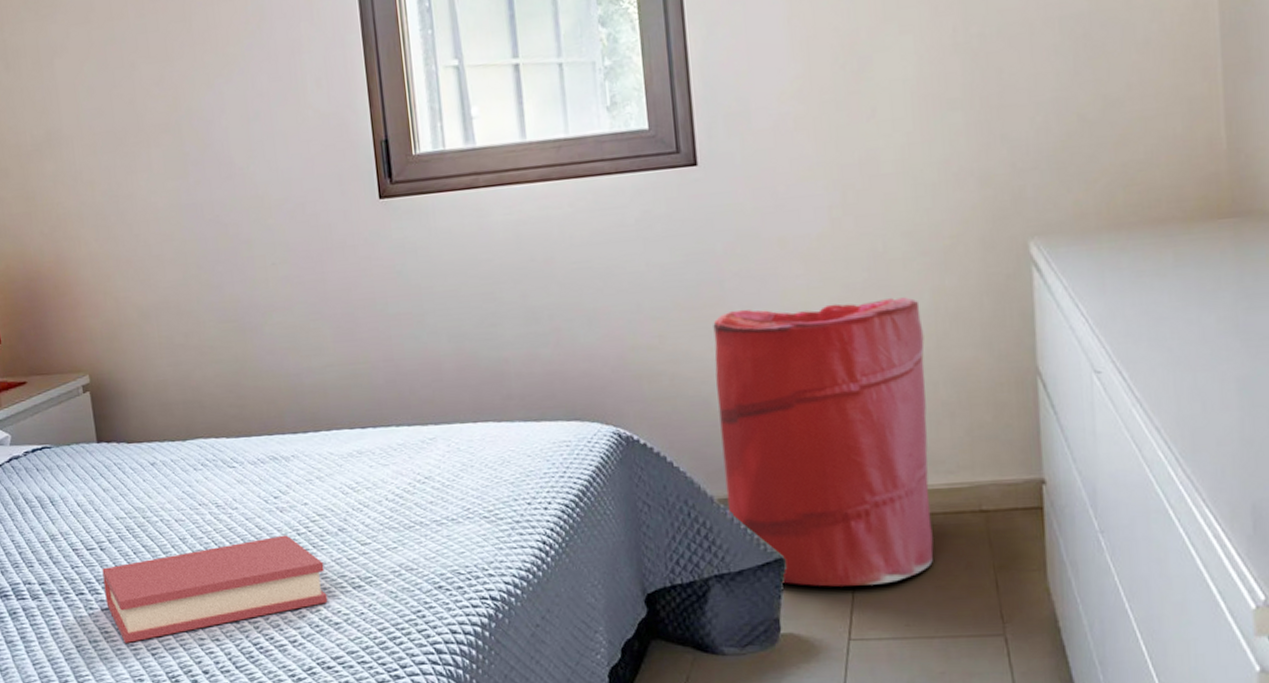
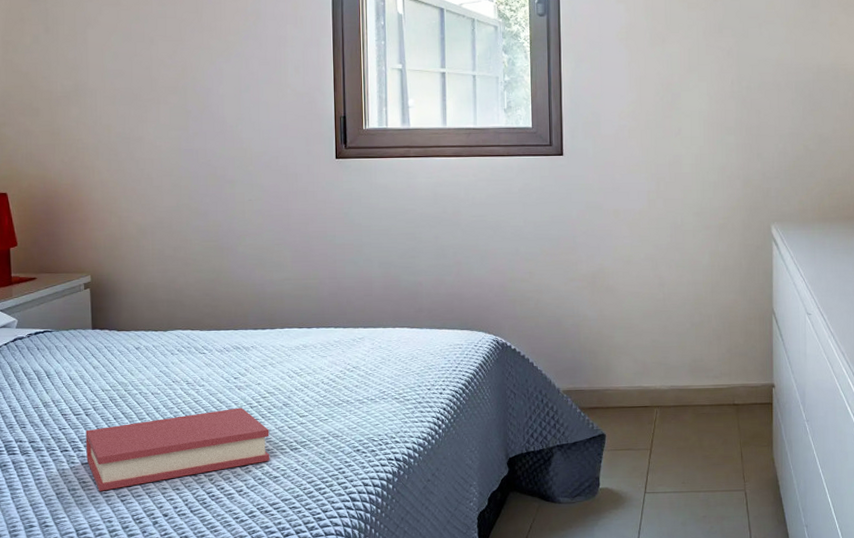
laundry hamper: present [713,297,934,587] -> none [566,257,704,455]

